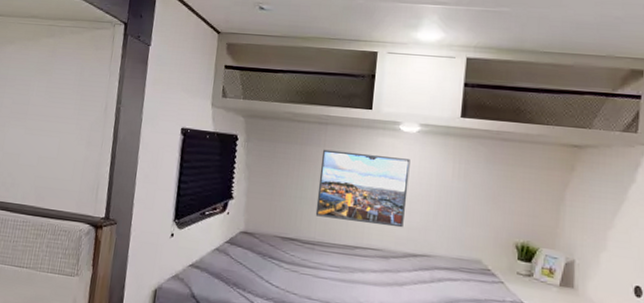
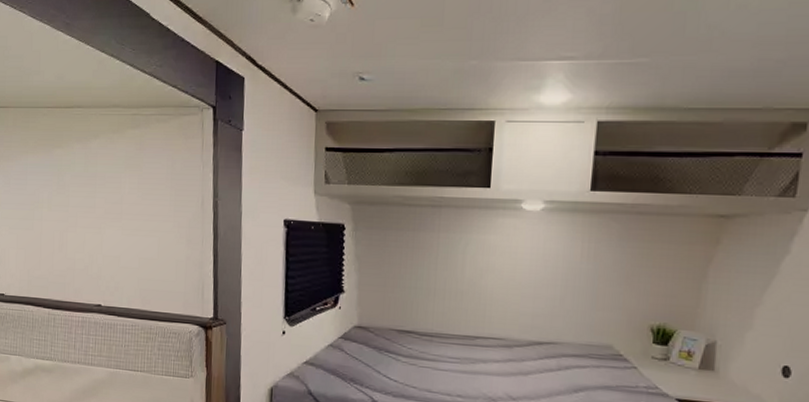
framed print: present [315,149,410,228] -> none [432,234,534,315]

